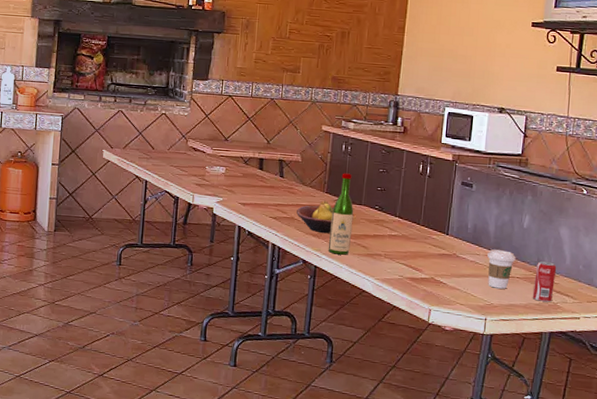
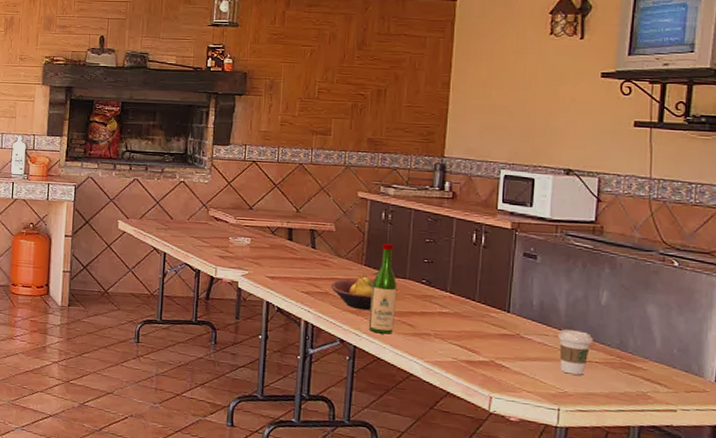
beverage can: present [532,260,557,302] -> none [615,343,645,391]

